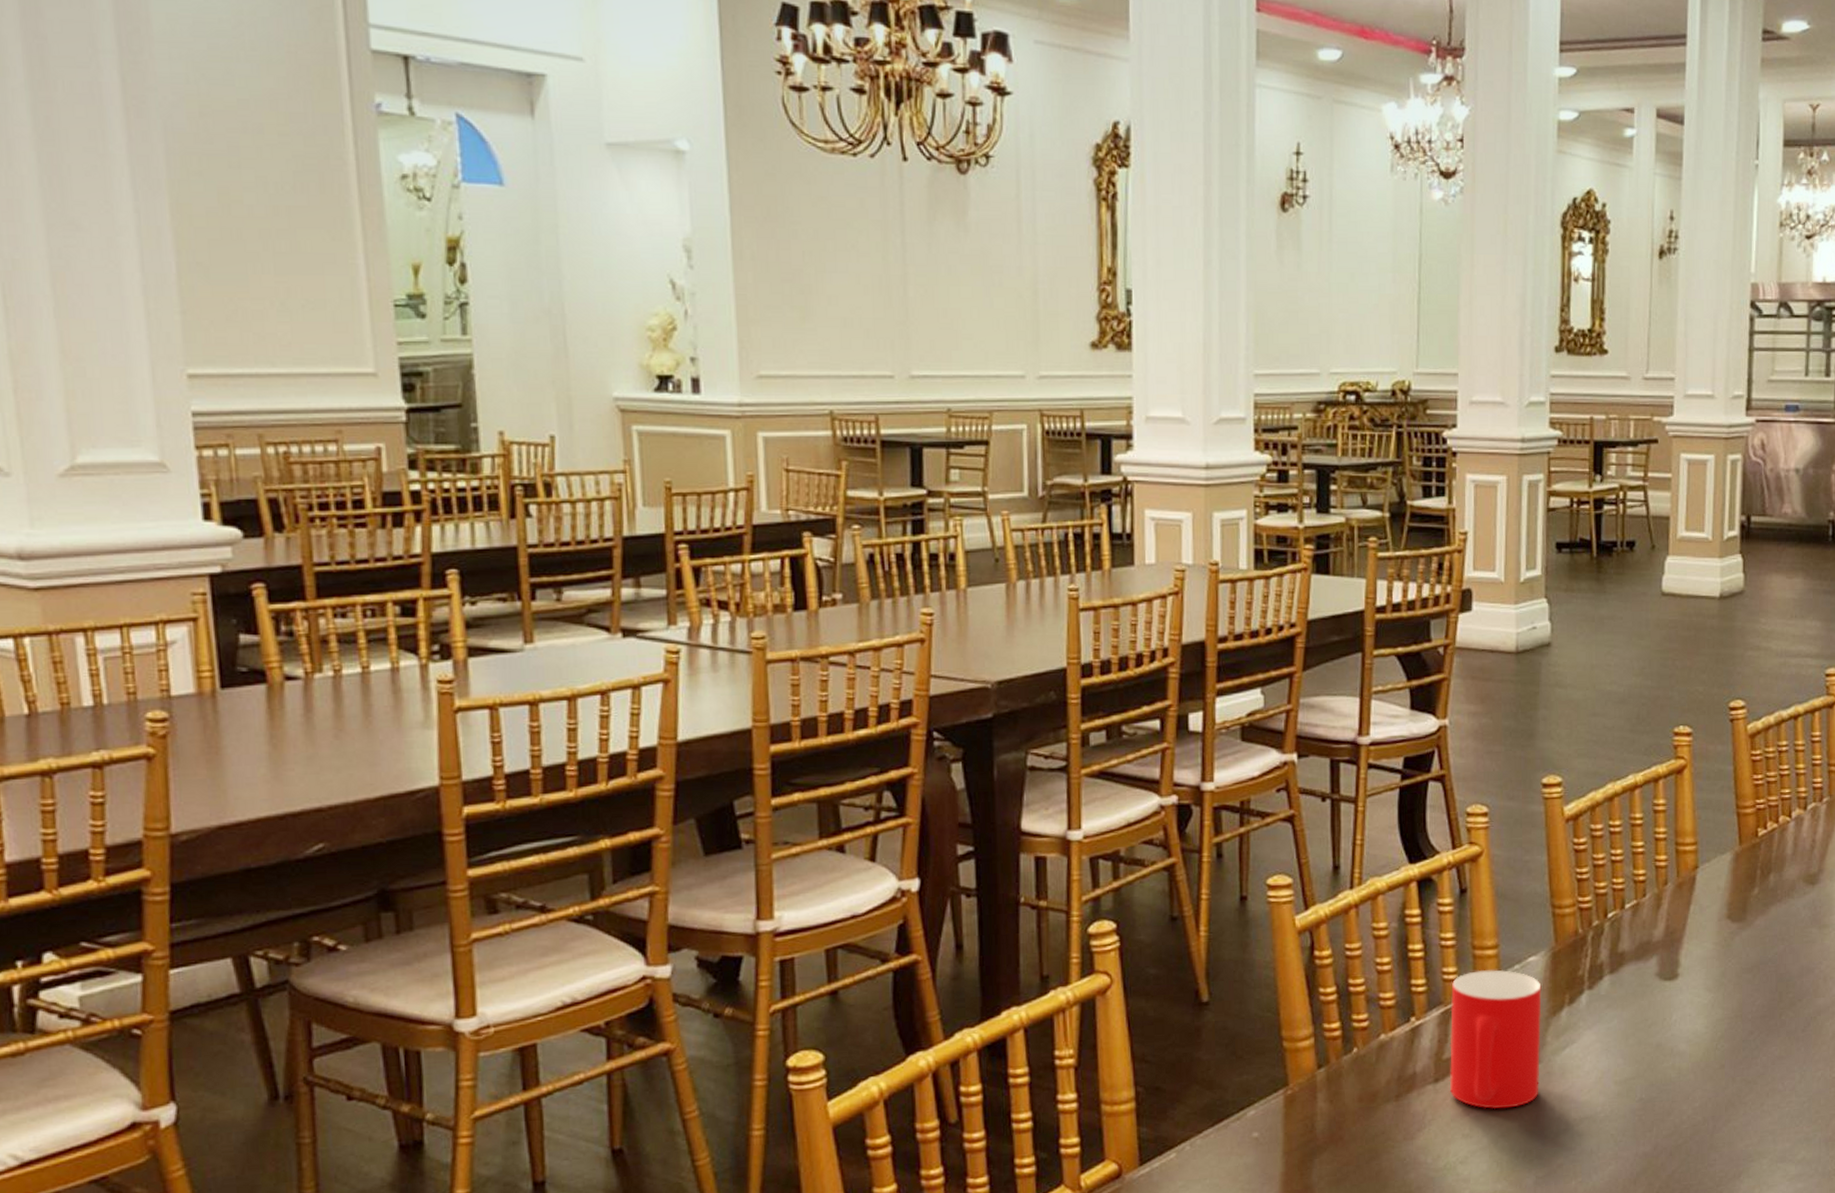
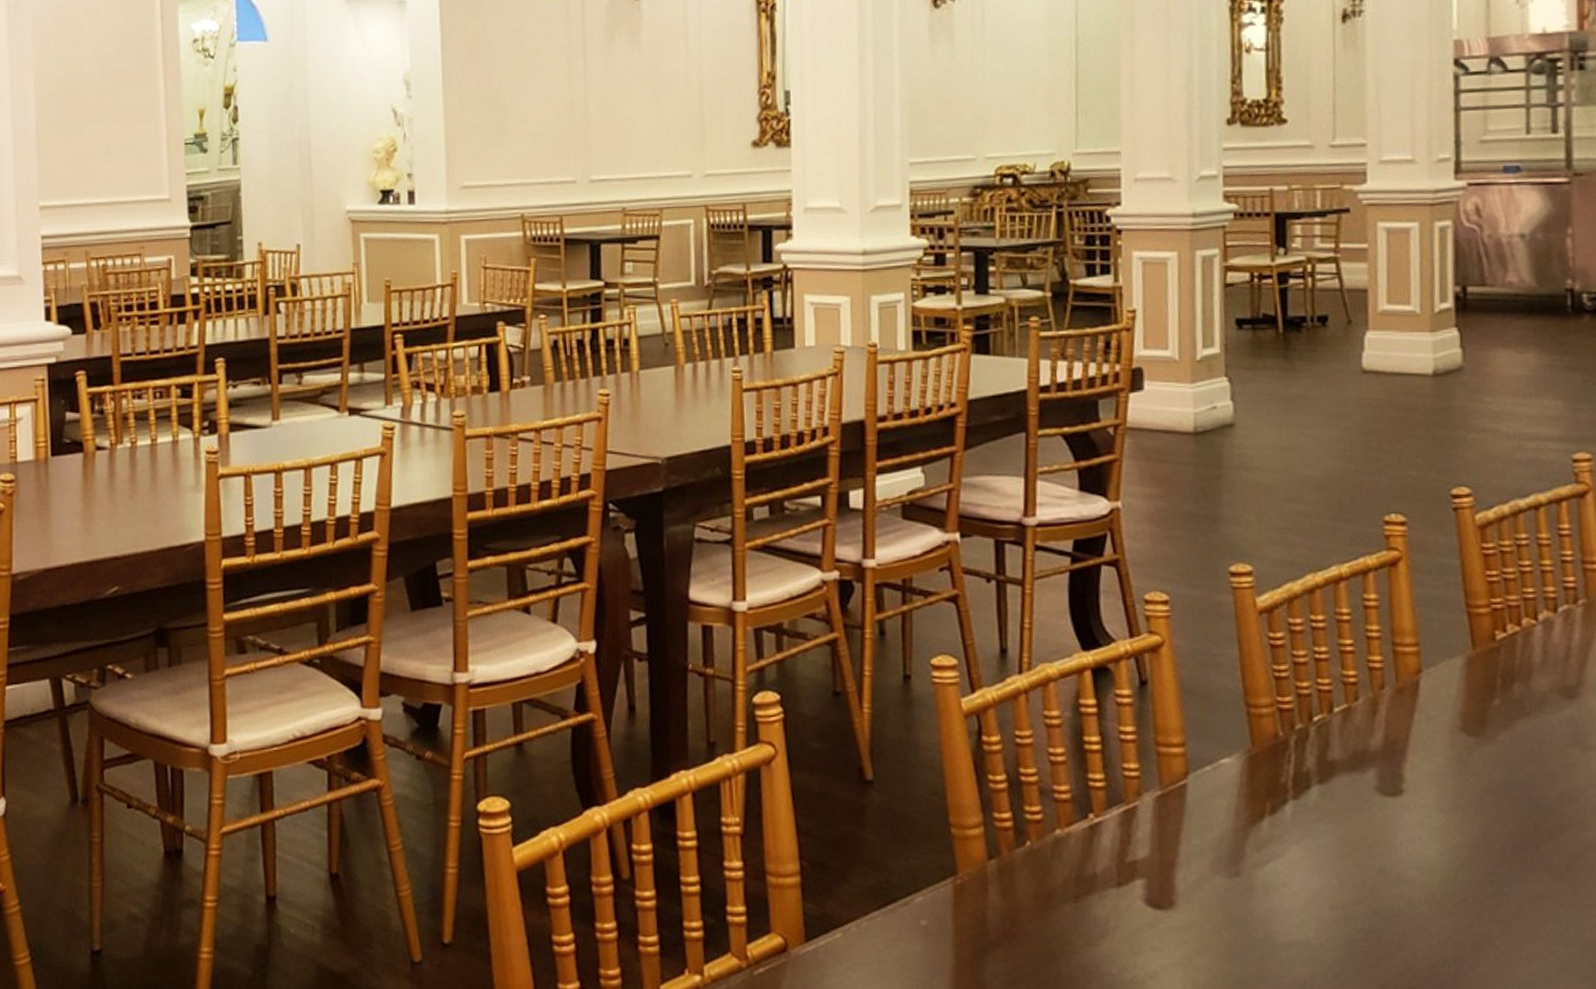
cup: present [1449,970,1542,1110] -> none [1133,769,1239,923]

